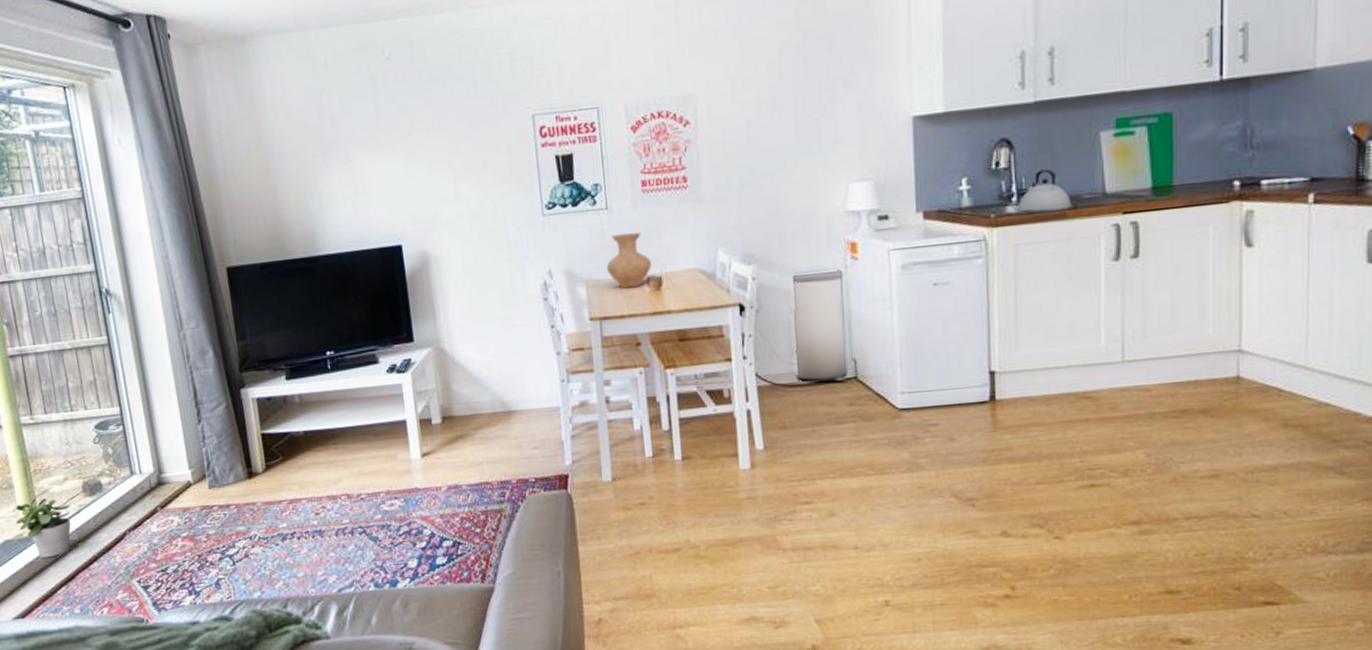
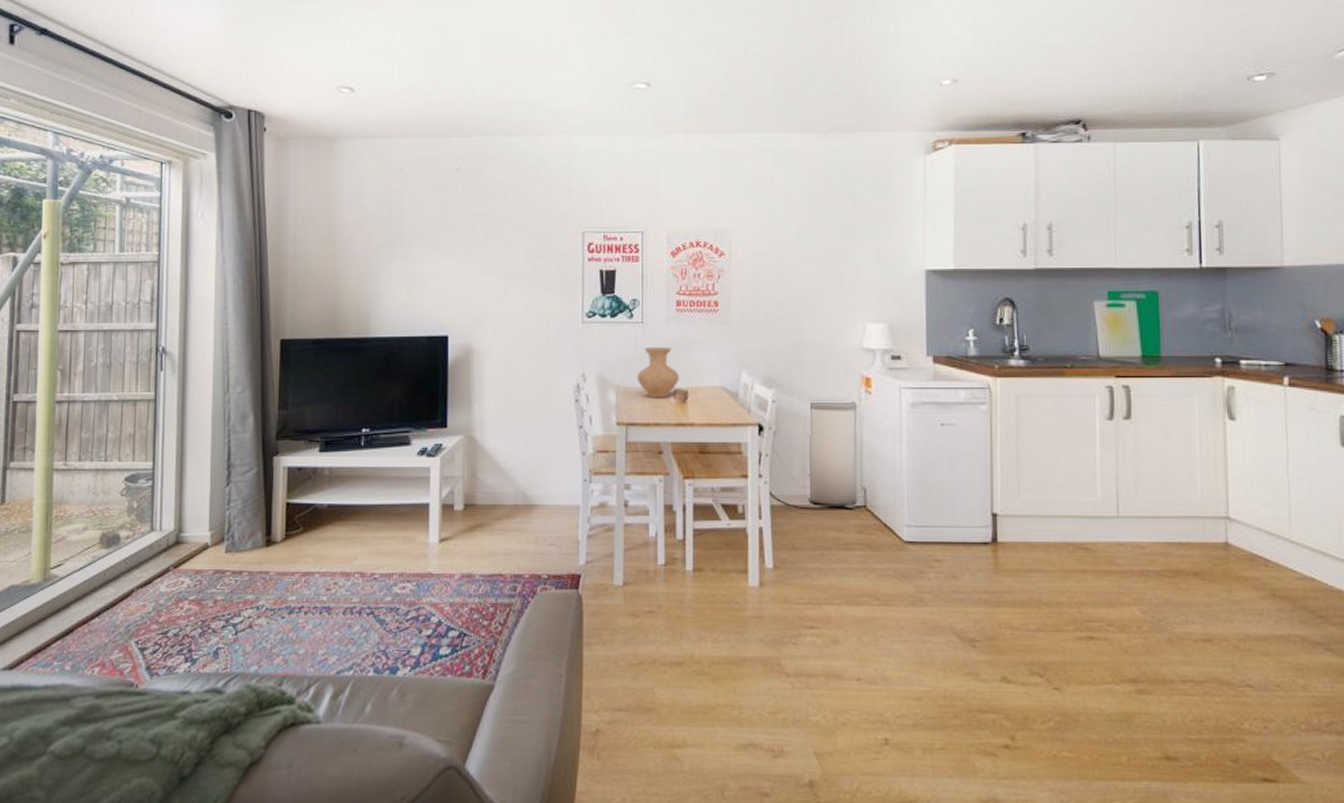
potted plant: present [15,496,71,558] -> none [26,543,85,608]
kettle: present [1017,169,1072,215] -> none [1019,330,1069,369]

